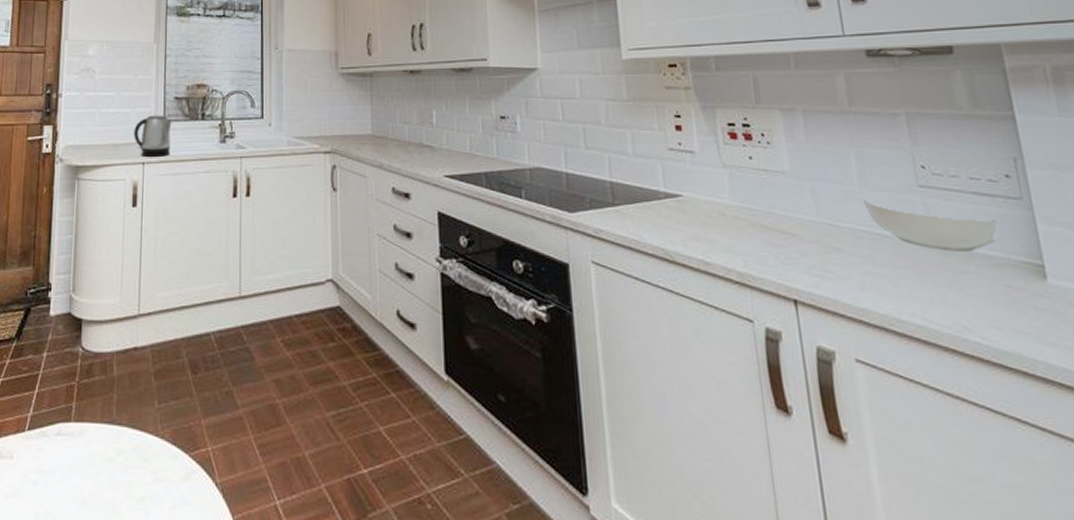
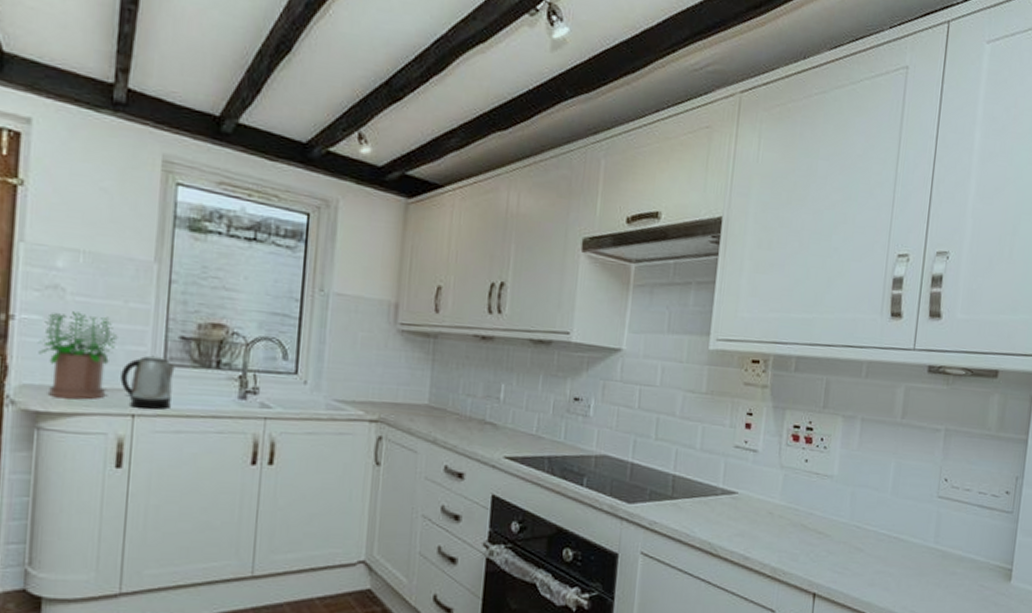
potted plant: none [77,86,131,154] -> present [37,311,118,400]
bowl: present [864,197,999,252] -> none [891,505,989,556]

